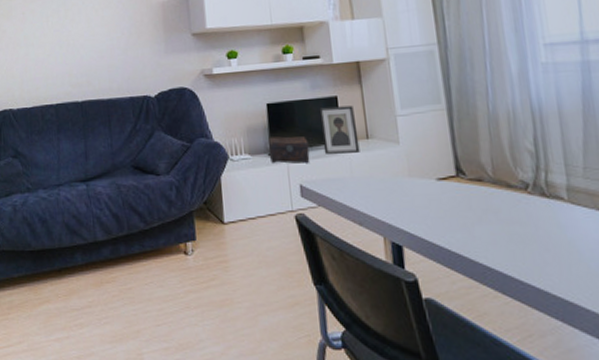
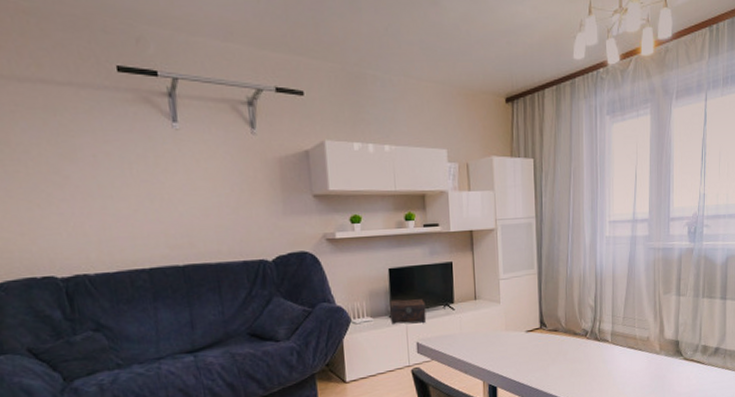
picture frame: present [319,105,360,154] -> none [436,270,469,314]

